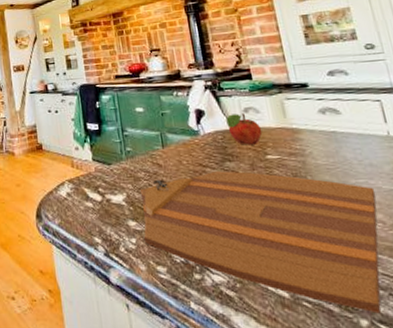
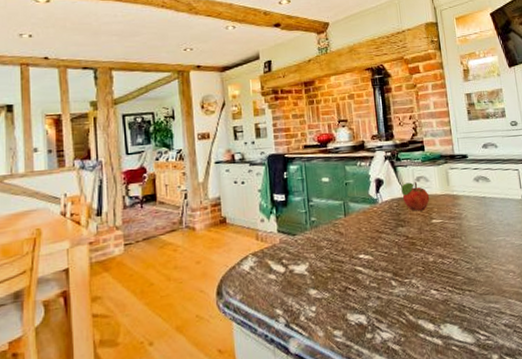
cutting board: present [139,171,382,314] -> none [321,235,510,348]

